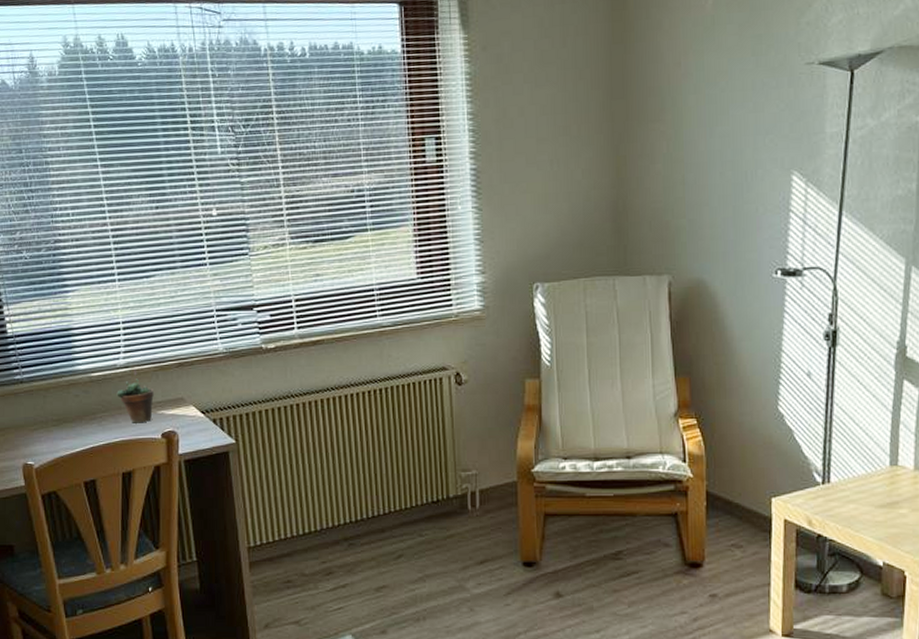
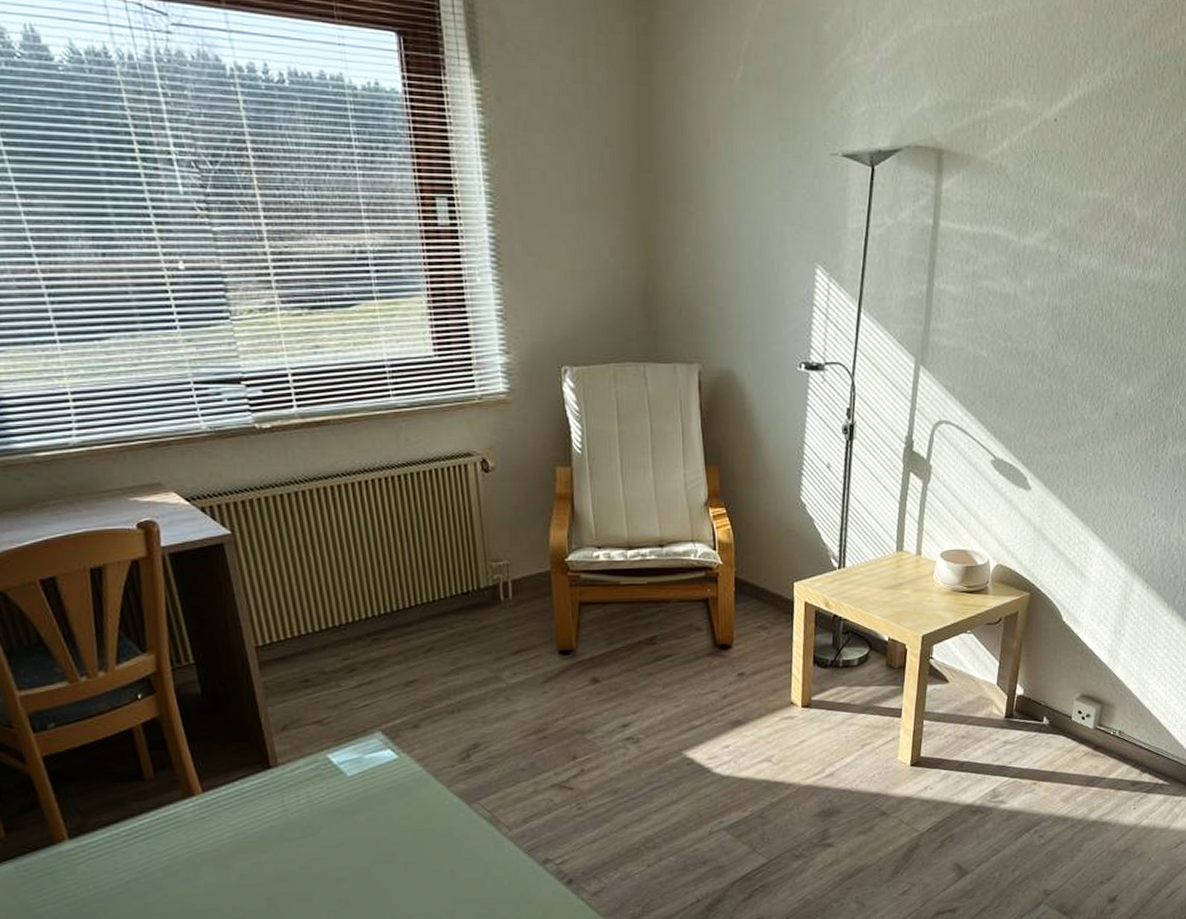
succulent plant: present [116,369,154,423] -> none [72,449,123,512]

